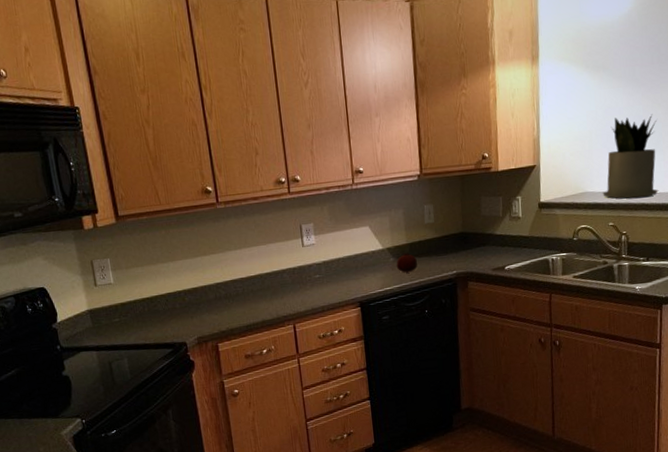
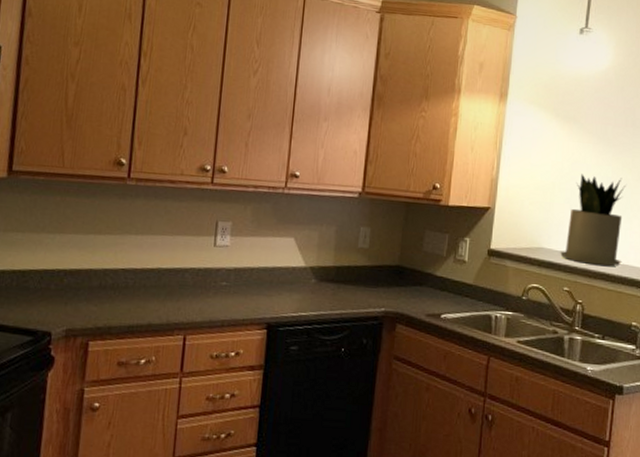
fruit: present [396,253,418,273] -> none [317,276,343,300]

